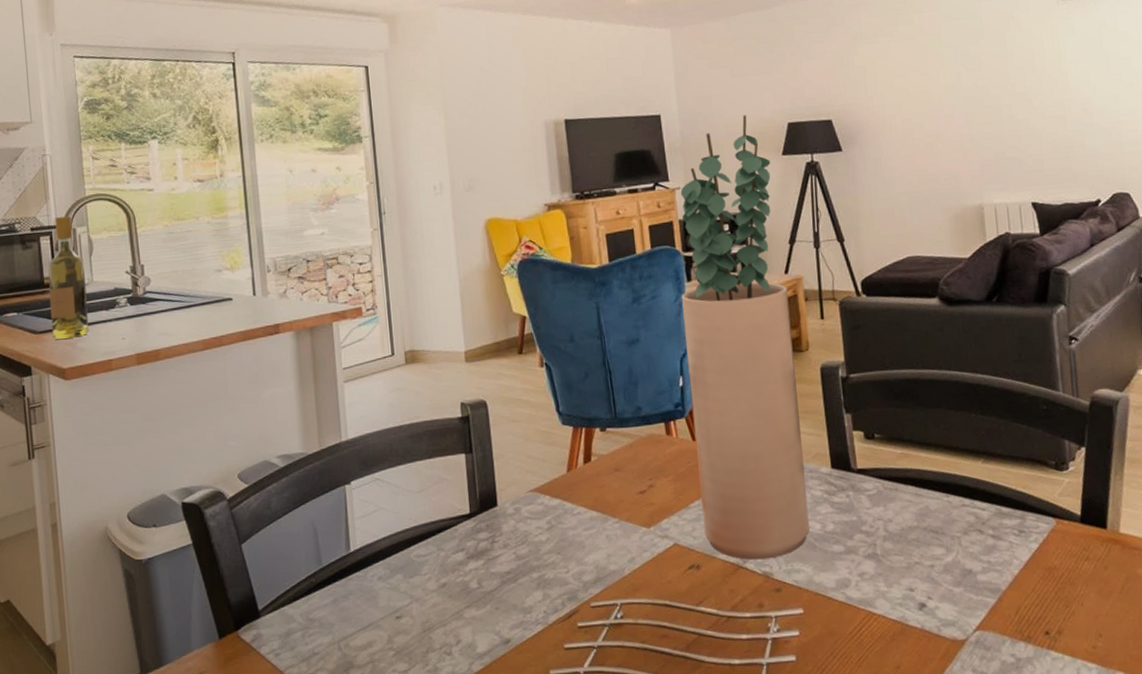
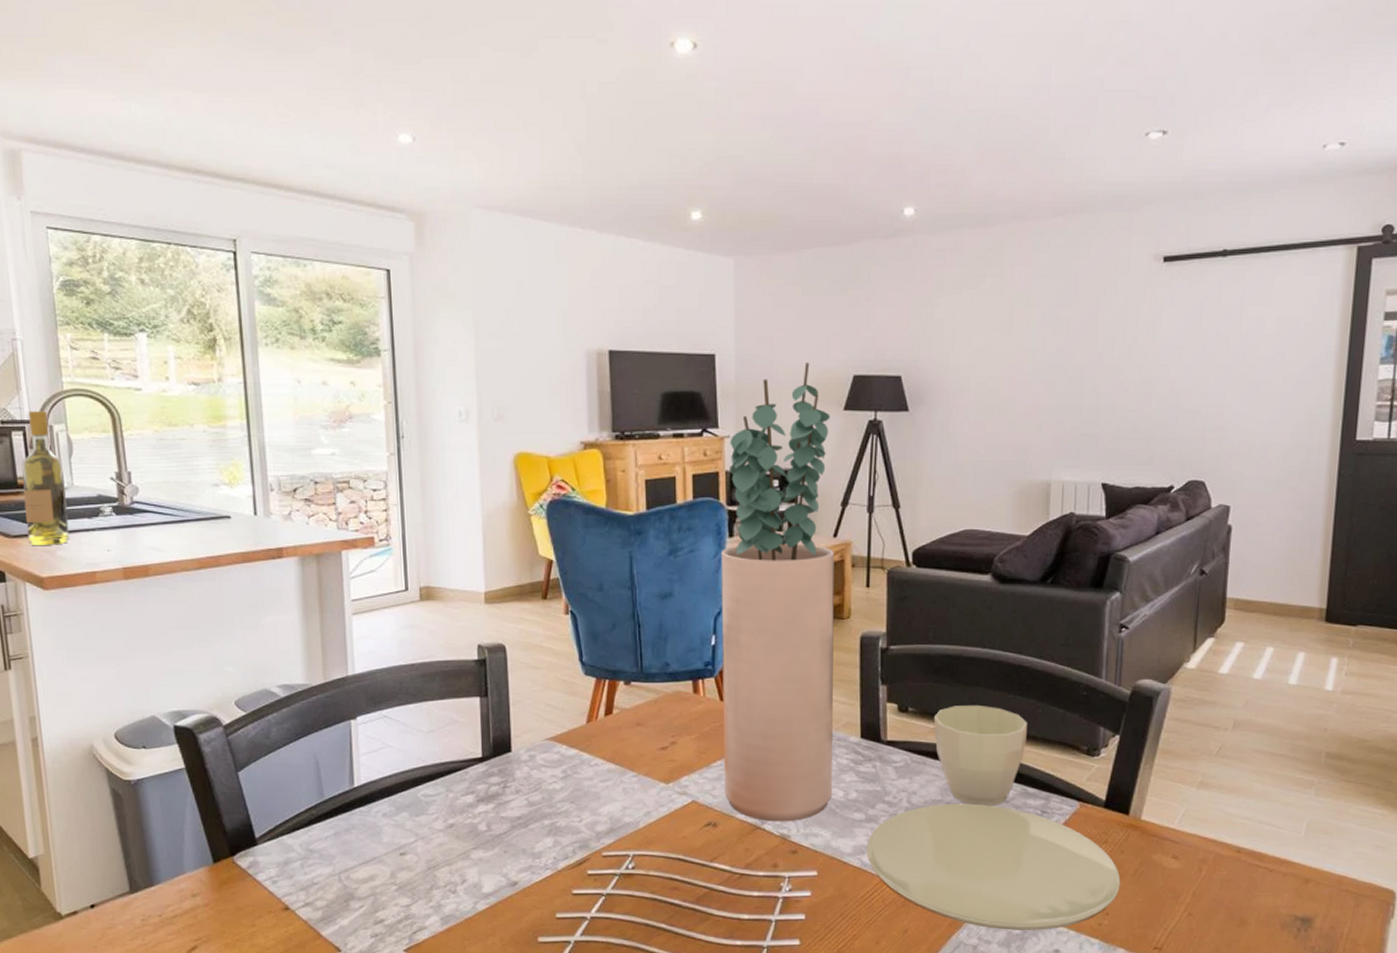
plate: none [849,527,1110,660] -> present [866,803,1121,930]
cup: none [900,426,994,530] -> present [933,704,1027,806]

